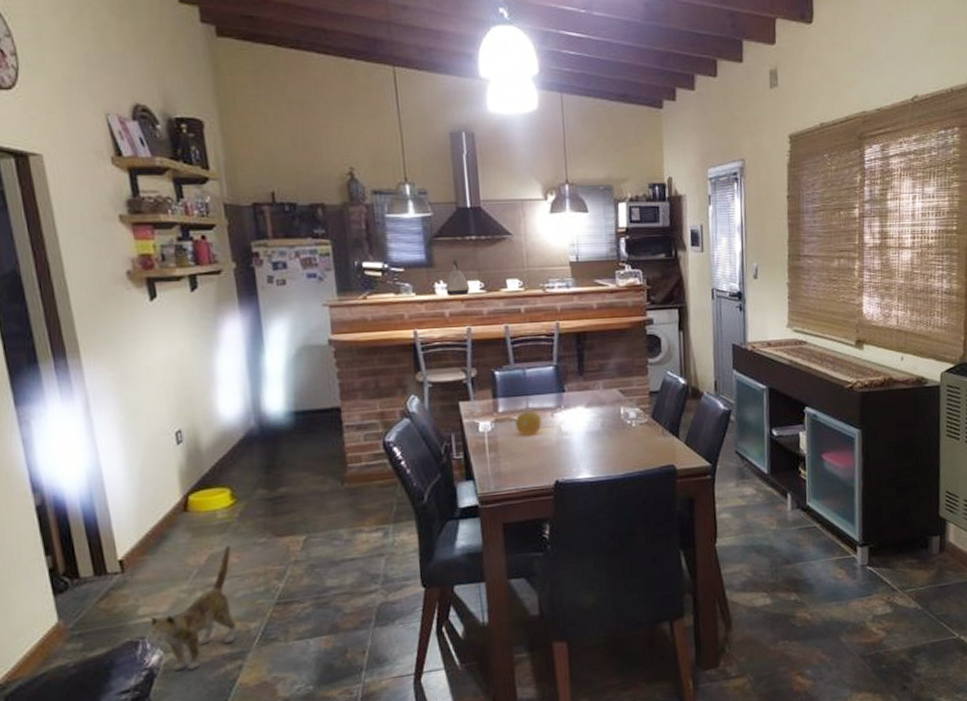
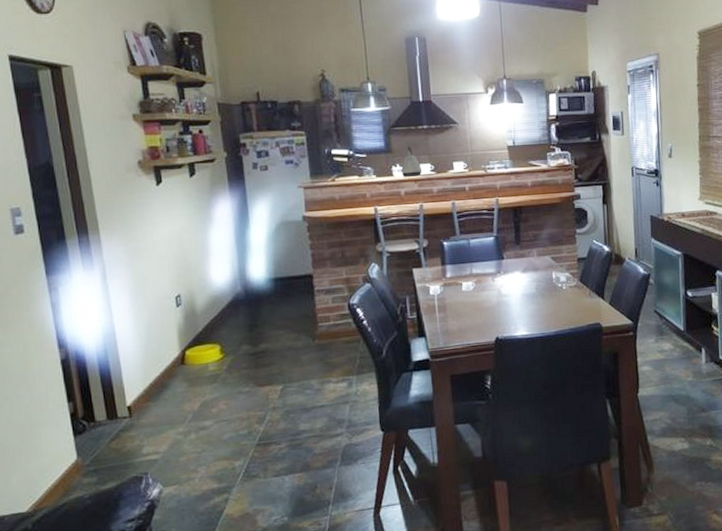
cat: present [148,545,236,672] -> none [151,393,224,503]
fruit: present [515,410,542,435] -> none [461,275,484,297]

